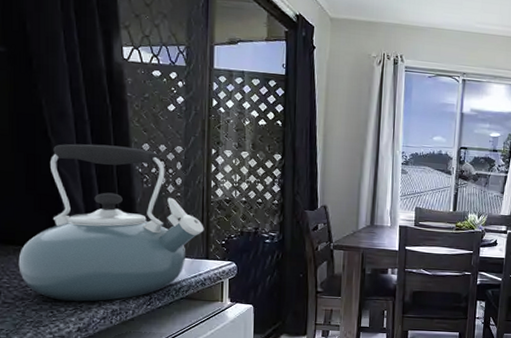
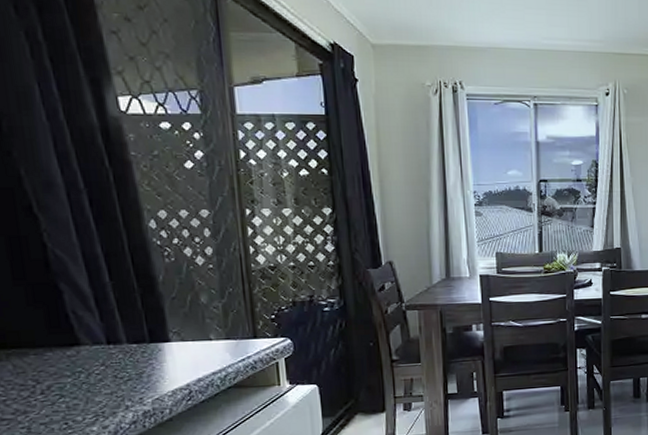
kettle: present [18,143,204,302] -> none [13,216,248,408]

